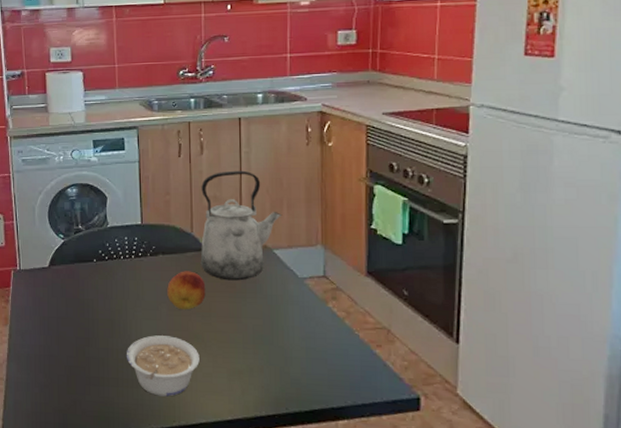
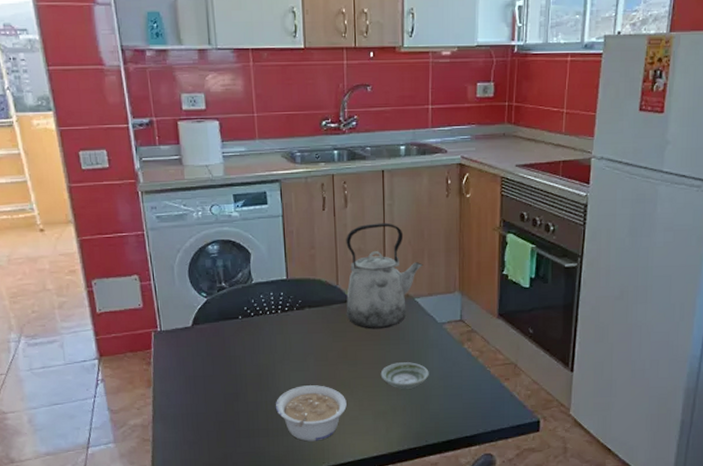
fruit: present [167,271,206,309] -> none [314,322,352,359]
saucer: none [236,318,289,348] -> present [380,362,429,389]

